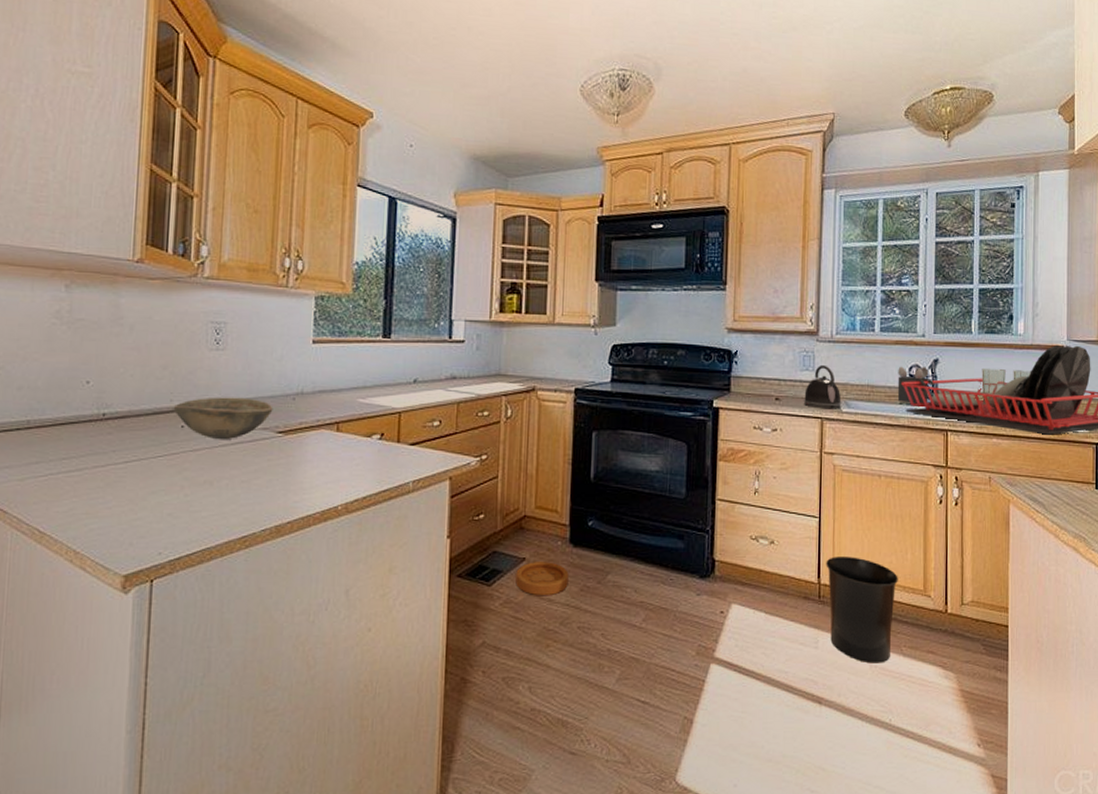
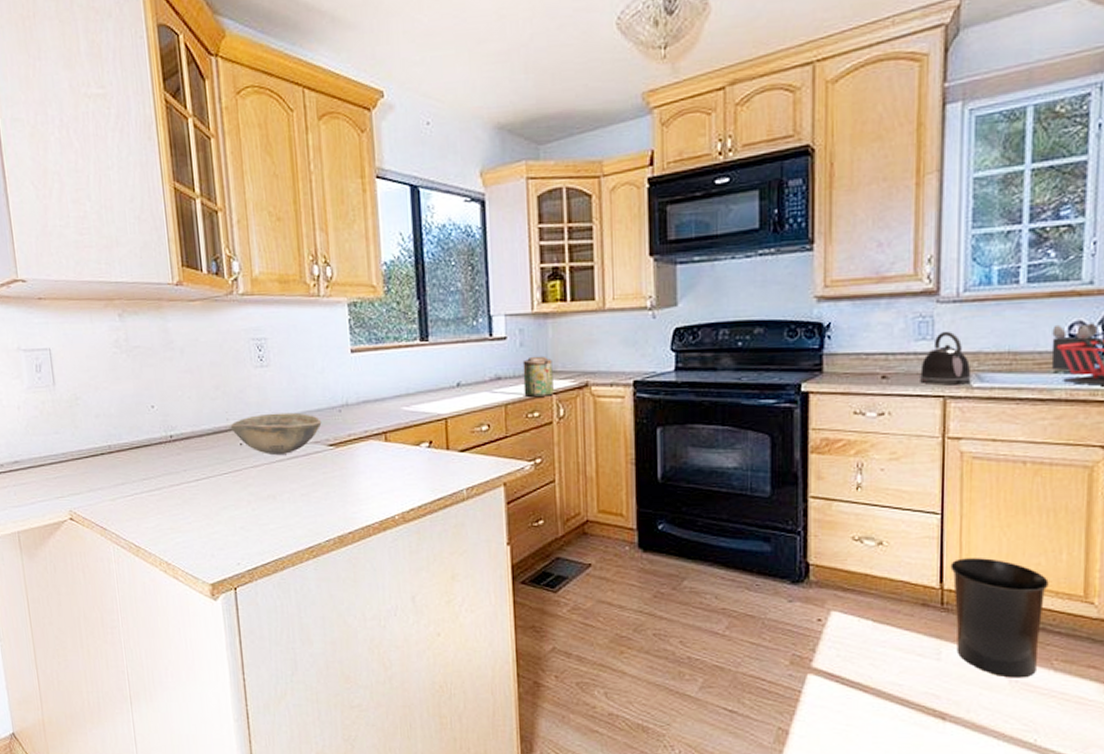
canister: none [476,360,505,398] -> present [522,356,555,398]
pet bowl: present [515,562,569,596] -> none [582,568,640,603]

